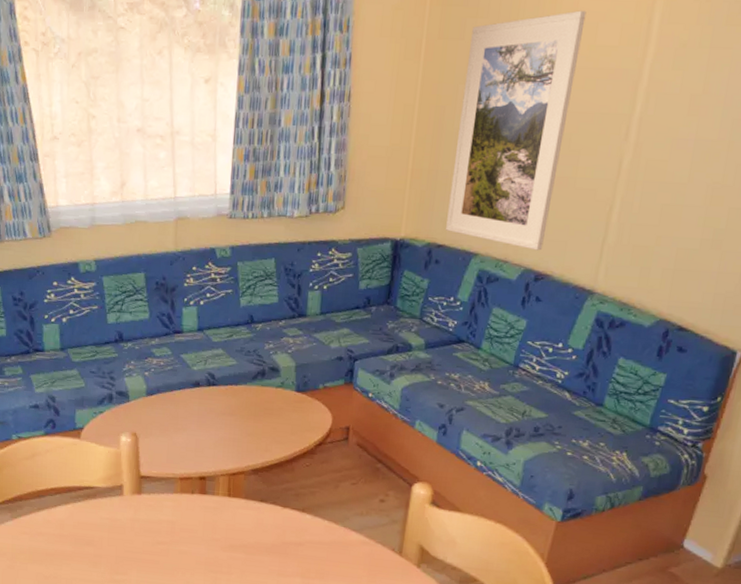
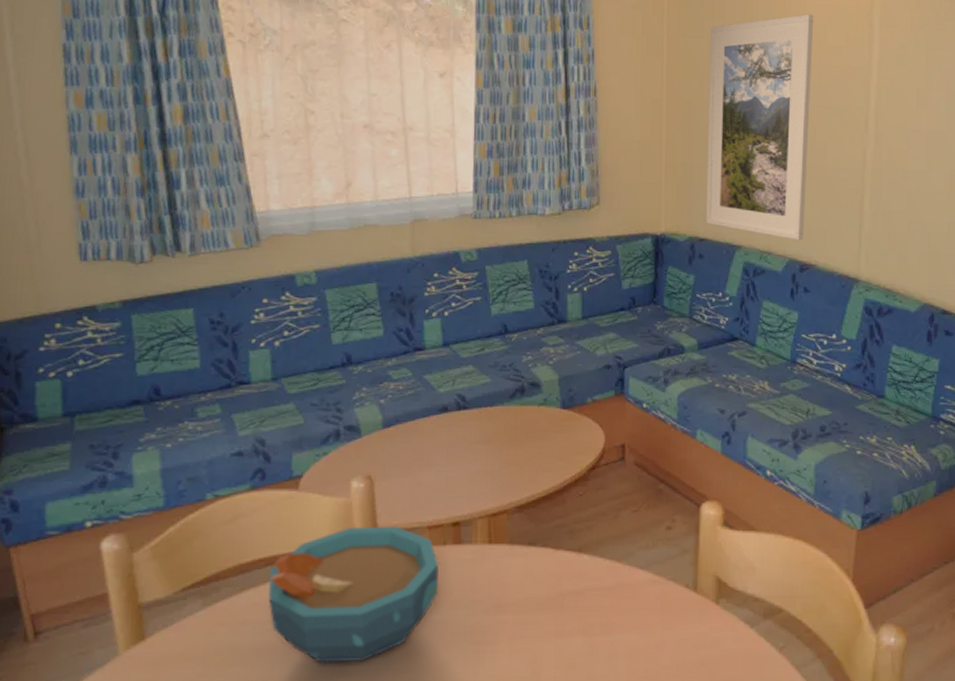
bowl: none [57,472,187,574] -> present [268,526,439,663]

